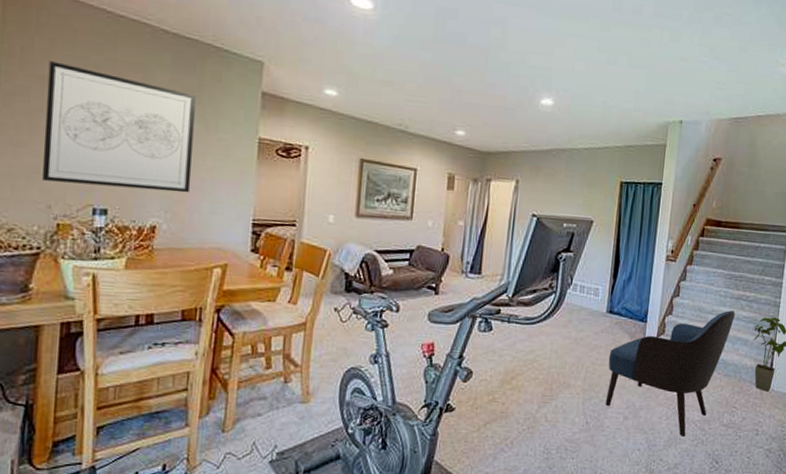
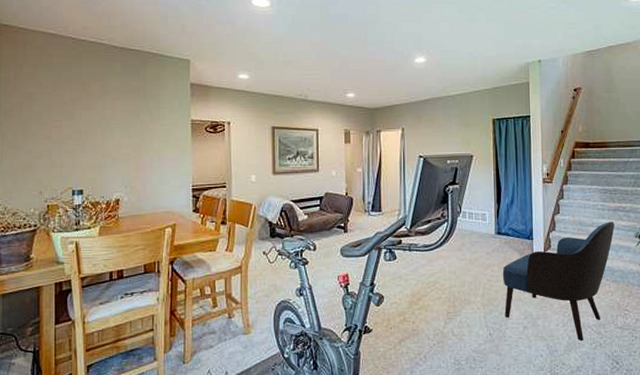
wall art: present [42,61,196,193] -> none [34,81,143,174]

